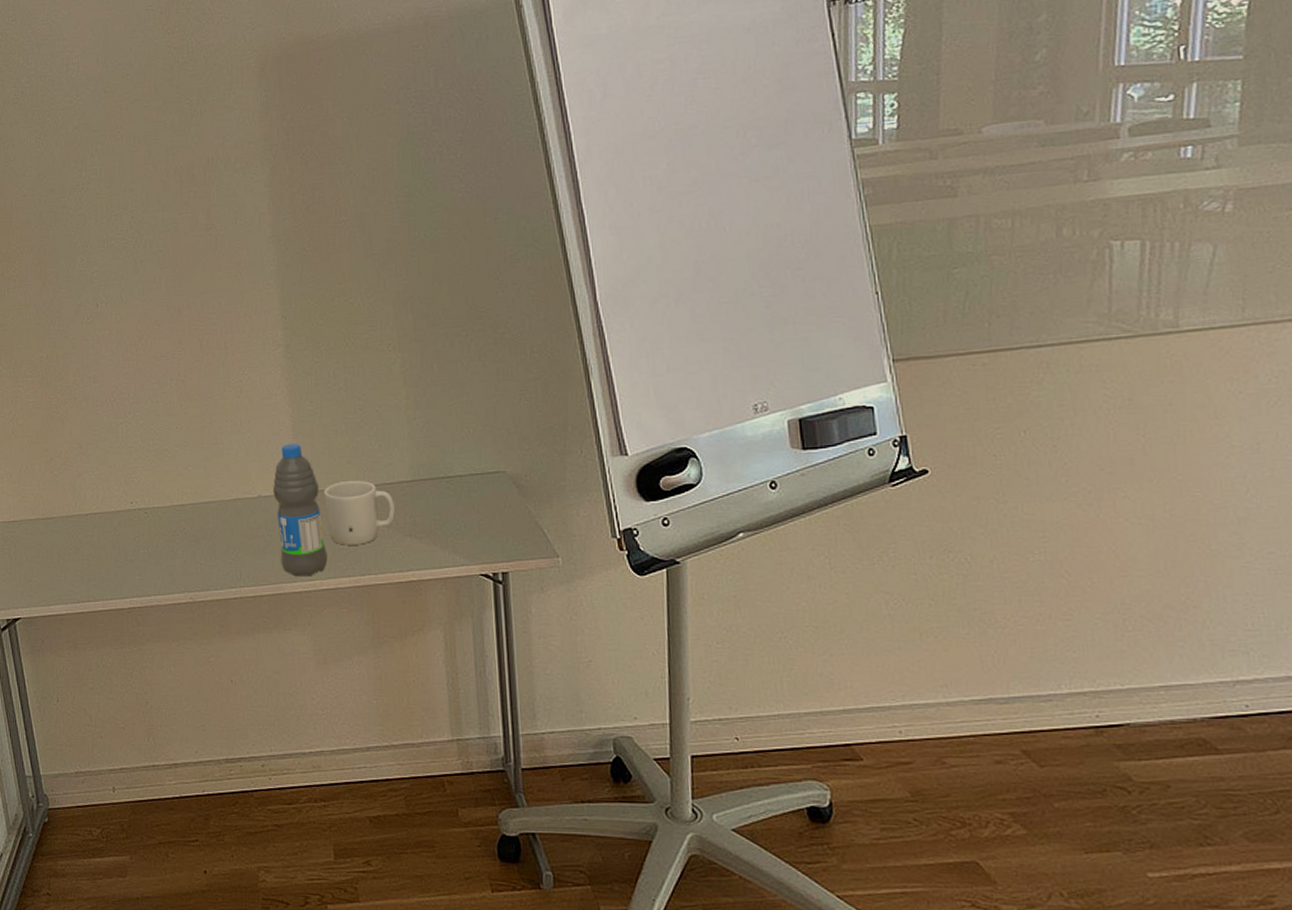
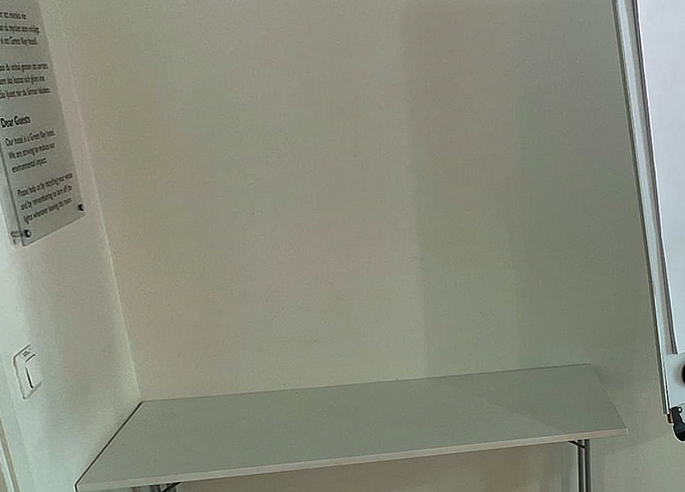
water bottle: present [272,443,328,577] -> none [407,338,452,444]
mug: present [324,480,396,545] -> none [450,368,506,420]

